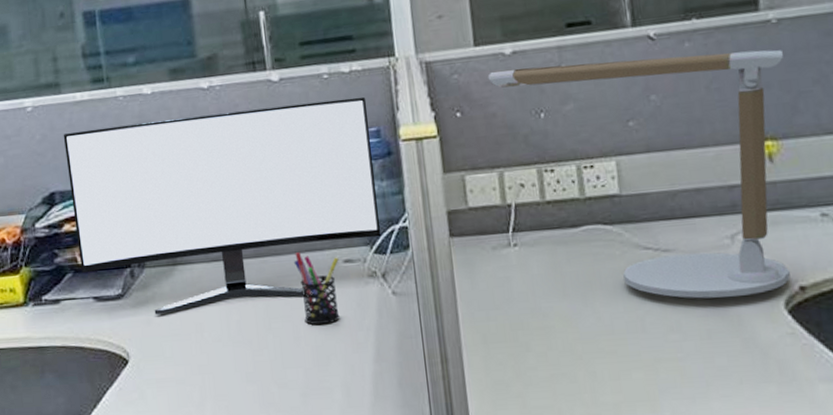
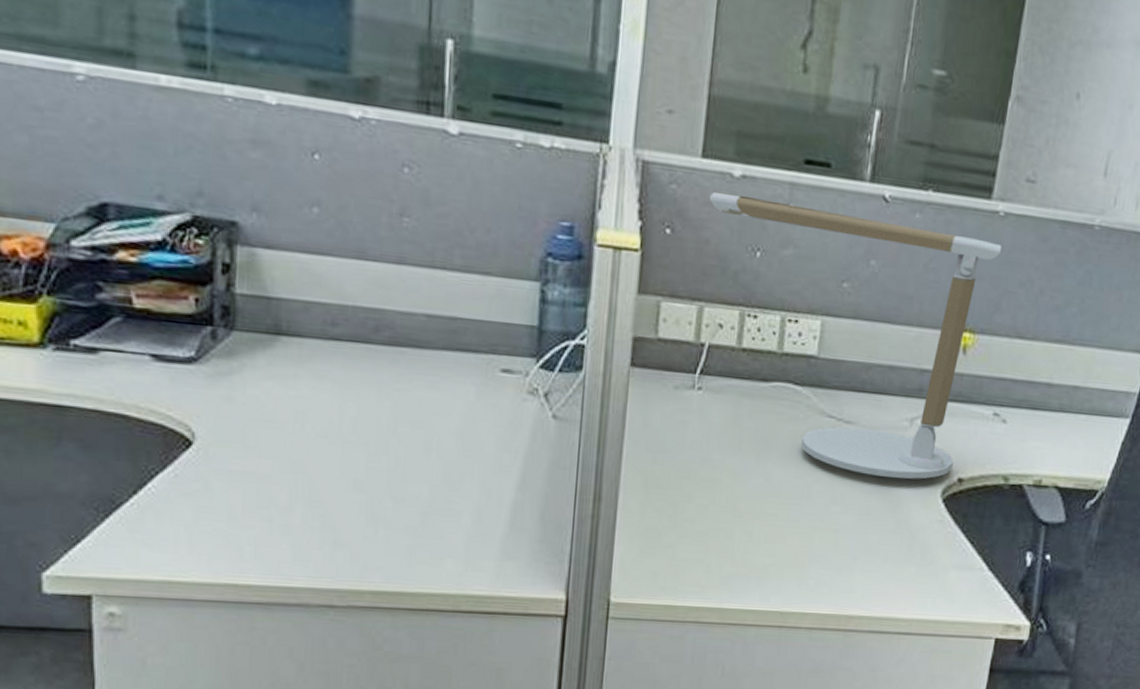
monitor: present [63,96,382,315] -> none [131,127,564,402]
pen holder: present [293,252,340,325] -> none [438,349,496,438]

